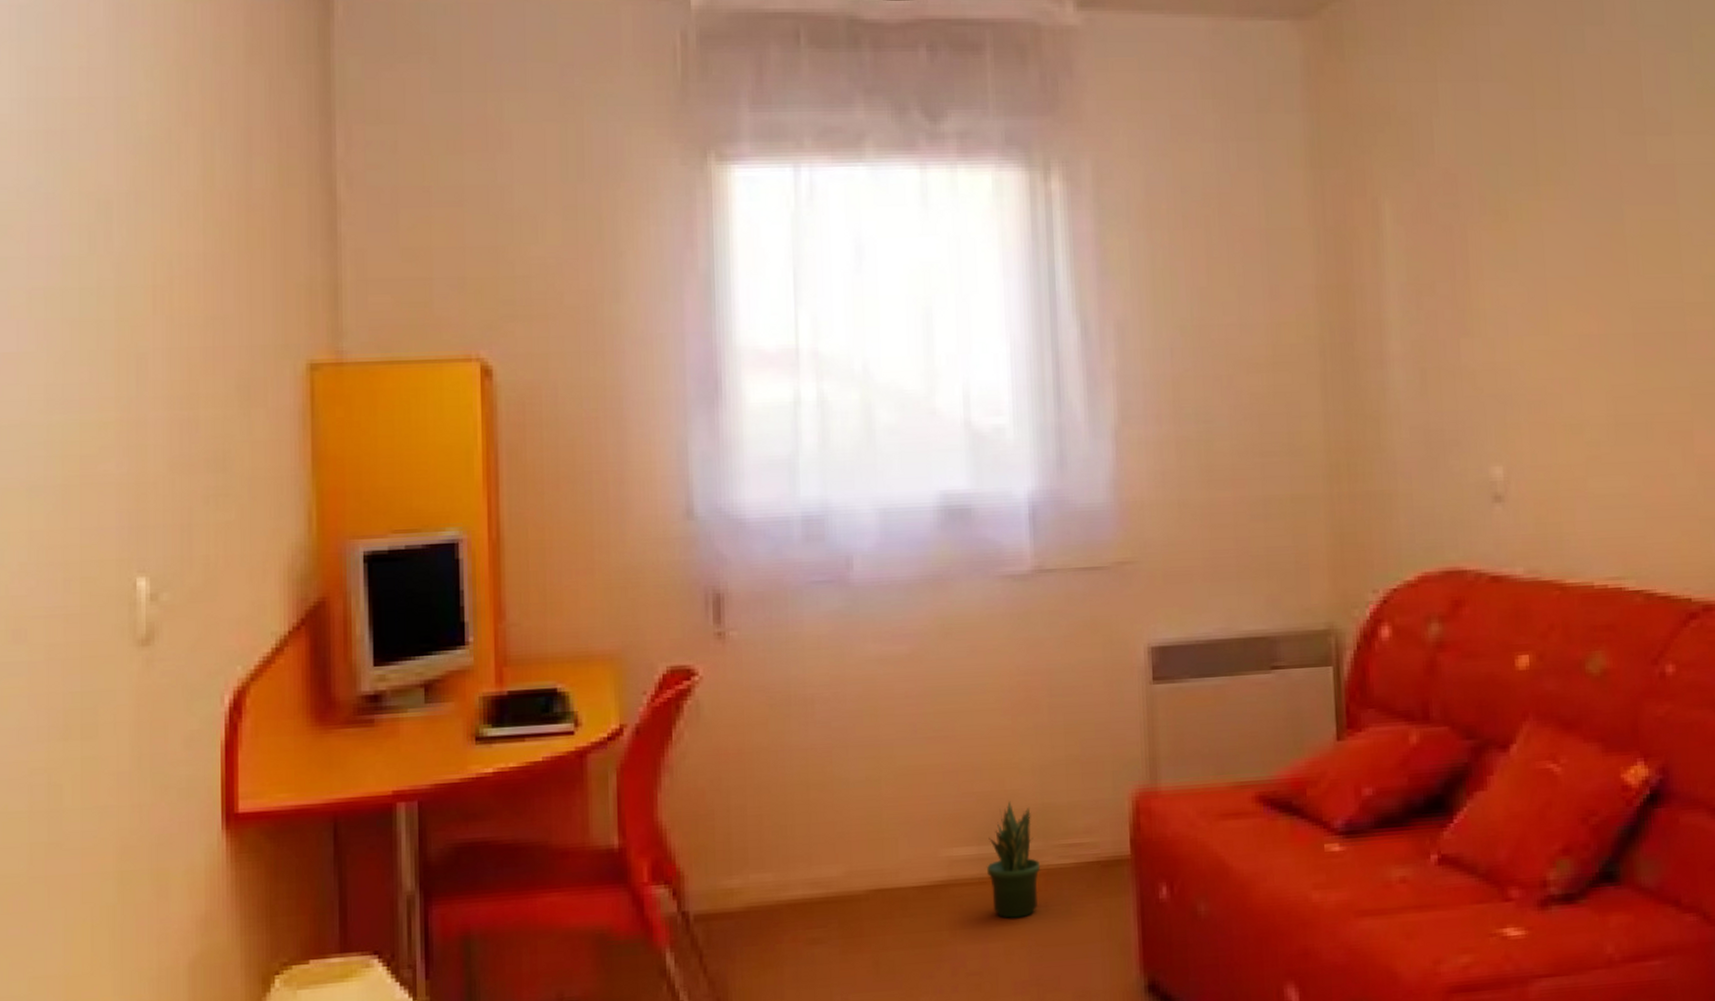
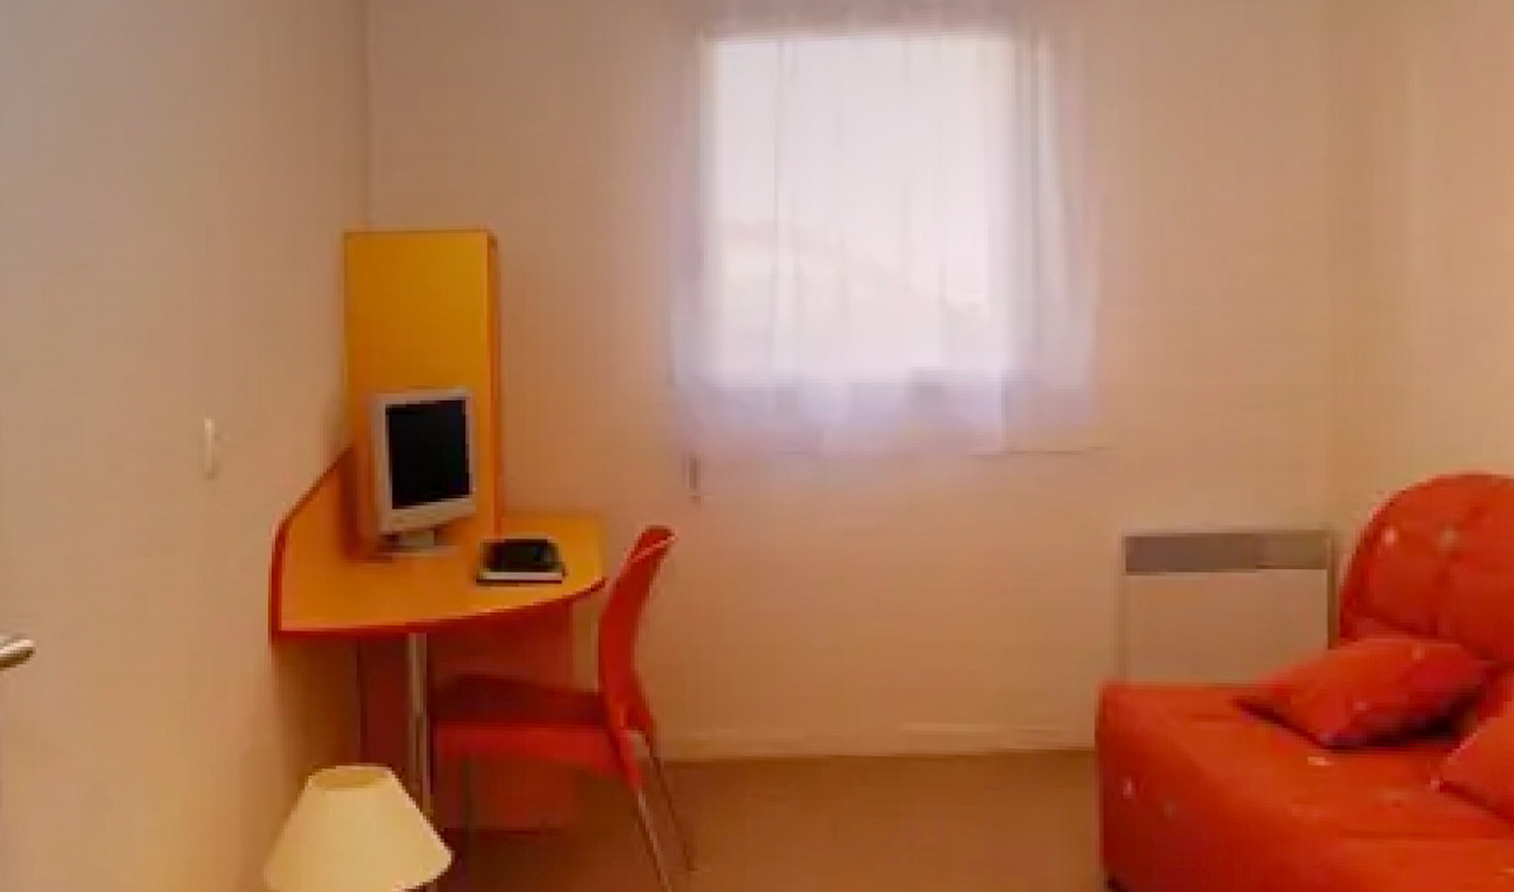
planter: present [986,801,1040,919] -> none [945,682,1000,799]

